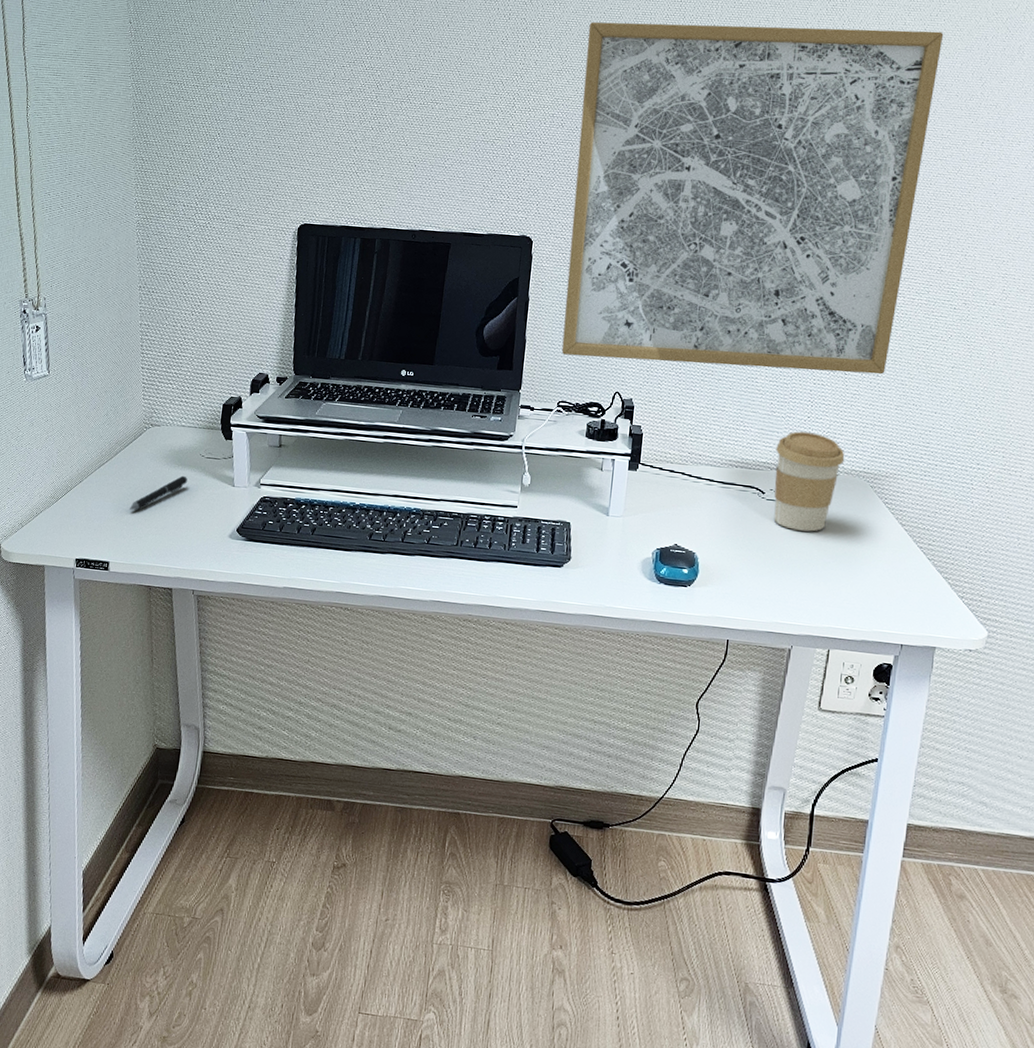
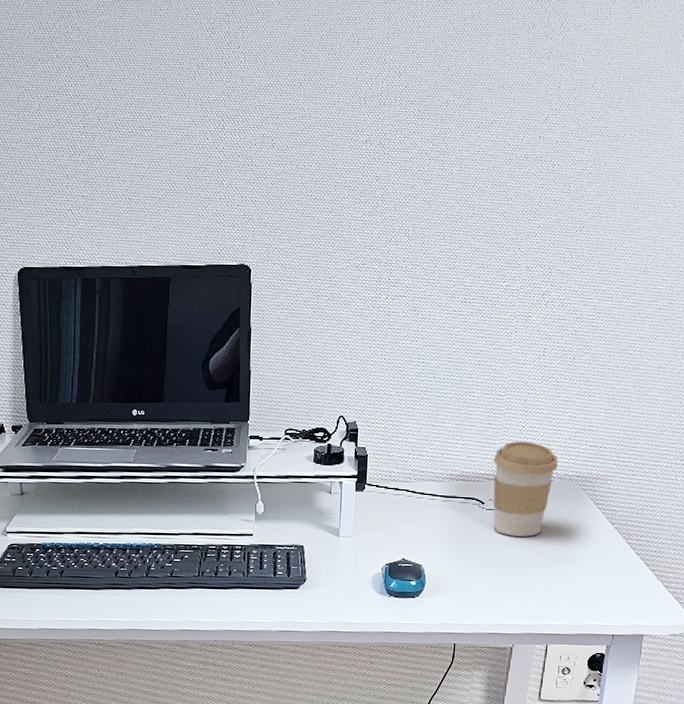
wall art: present [561,21,944,375] -> none [286,19,649,383]

